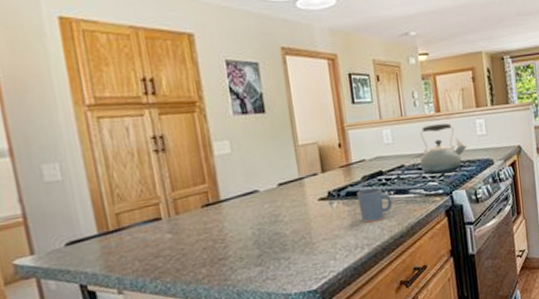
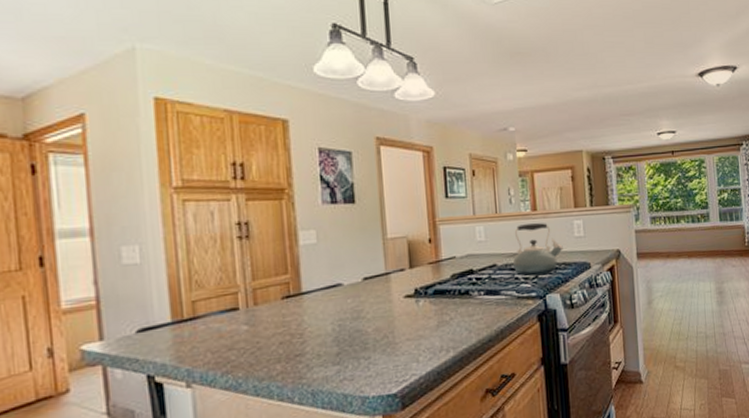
mug: present [357,188,393,223] -> none [445,287,483,324]

